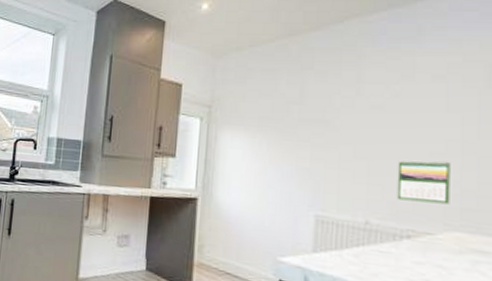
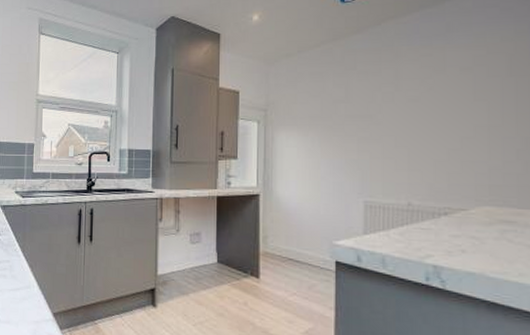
calendar: present [396,160,450,205] -> none [434,144,480,183]

